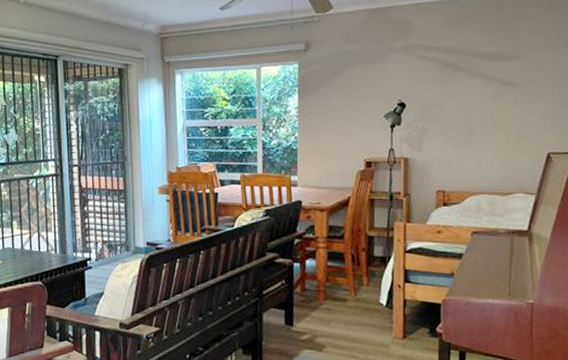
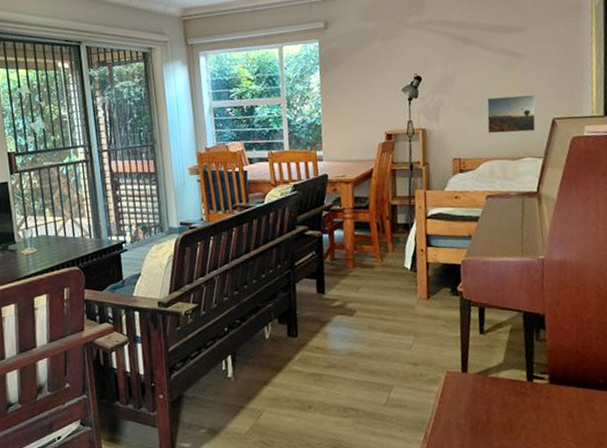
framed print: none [475,126,529,167] -> present [486,94,536,134]

